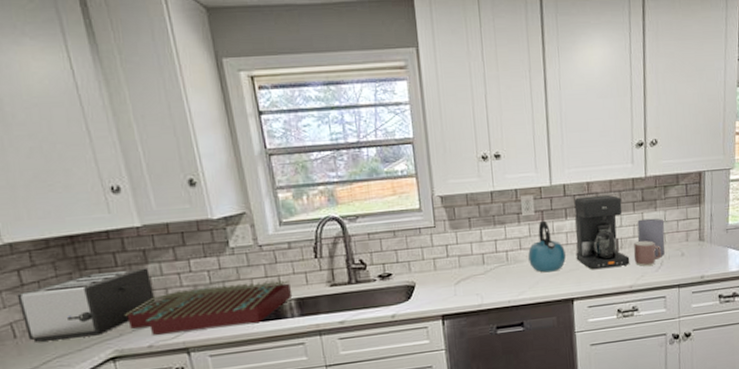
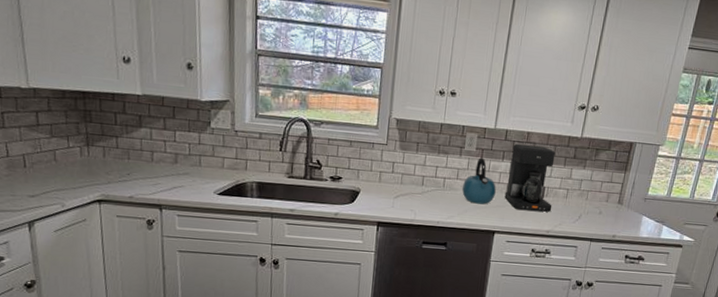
toaster: present [17,268,155,342] -> none [32,126,142,179]
dish rack: present [124,279,293,335] -> none [114,155,256,197]
mug: present [633,241,661,266] -> none [555,193,582,217]
canister: present [637,218,665,257] -> none [562,174,590,211]

